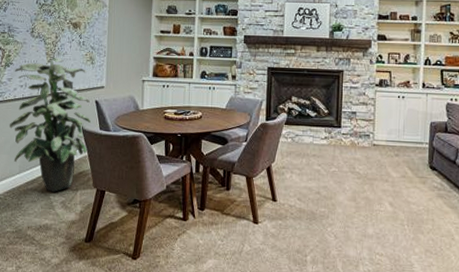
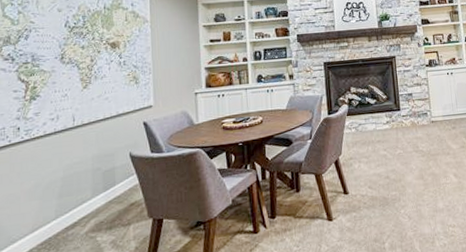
indoor plant: present [10,57,91,192] -> none [40,81,140,233]

